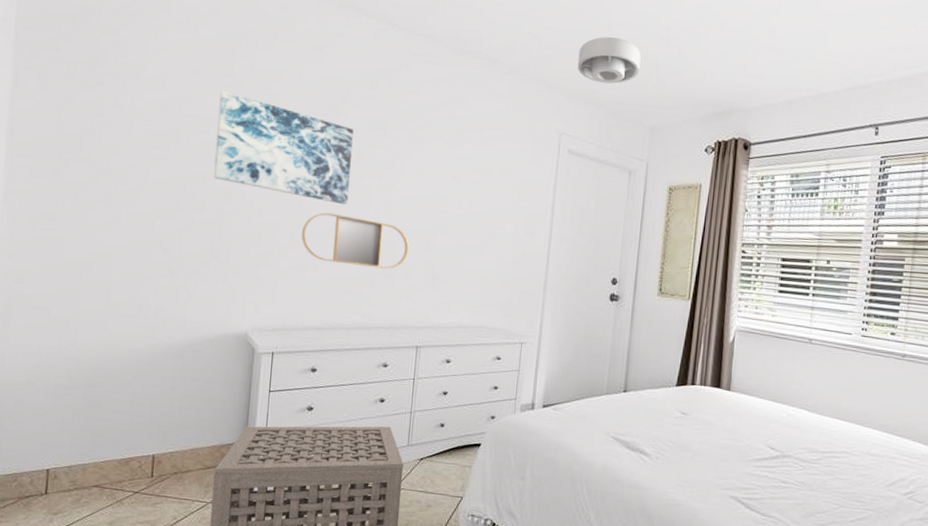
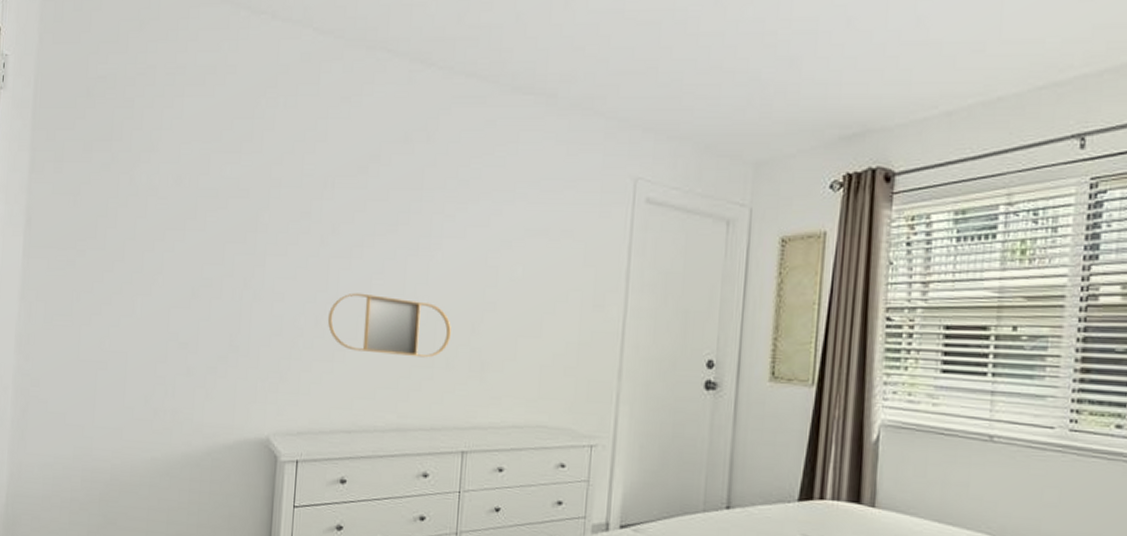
wall art: present [214,90,353,205] -> none [232,158,385,283]
ceiling light: present [577,37,641,84] -> none [655,52,739,110]

